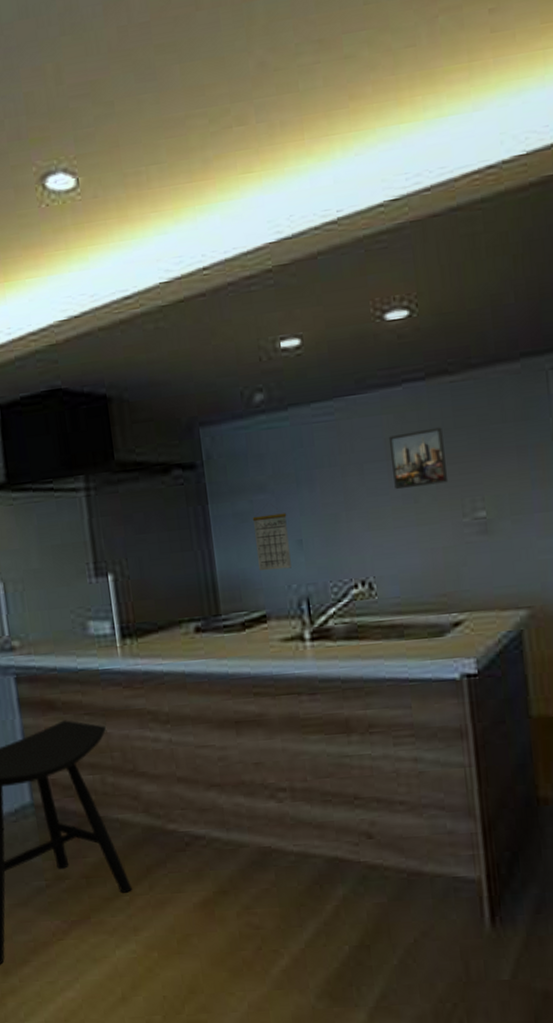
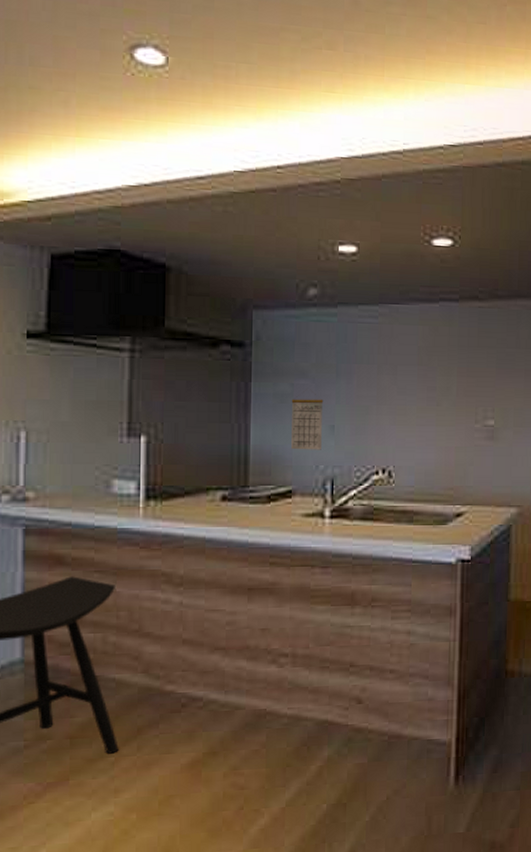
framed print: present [388,427,449,490] -> none [421,343,467,393]

